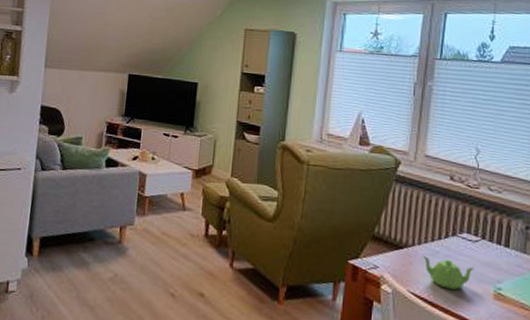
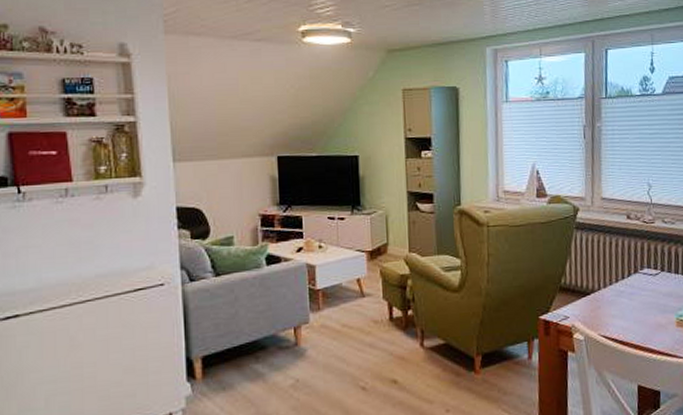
teapot: present [421,256,475,290] -> none [608,297,658,325]

